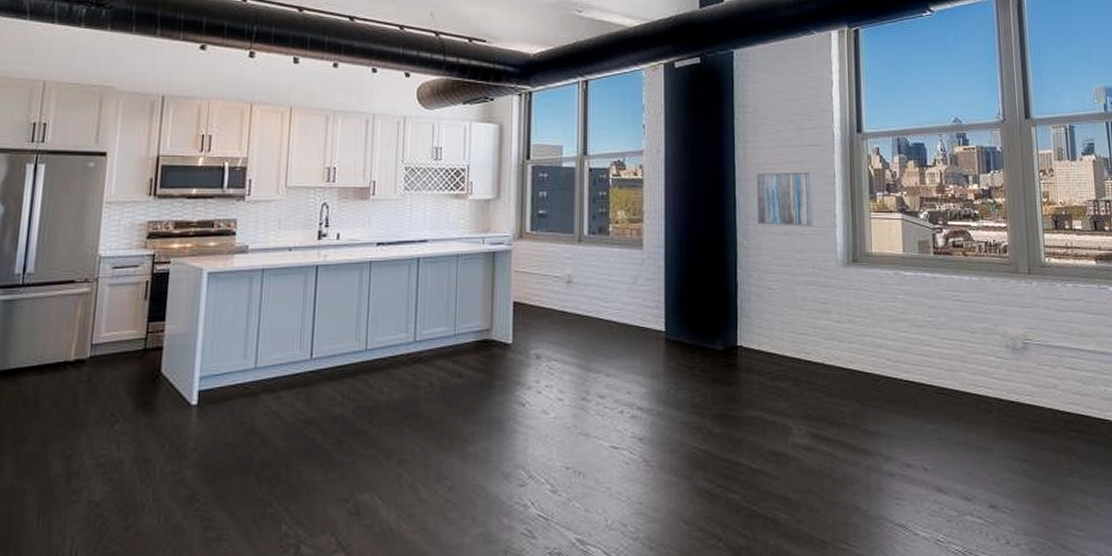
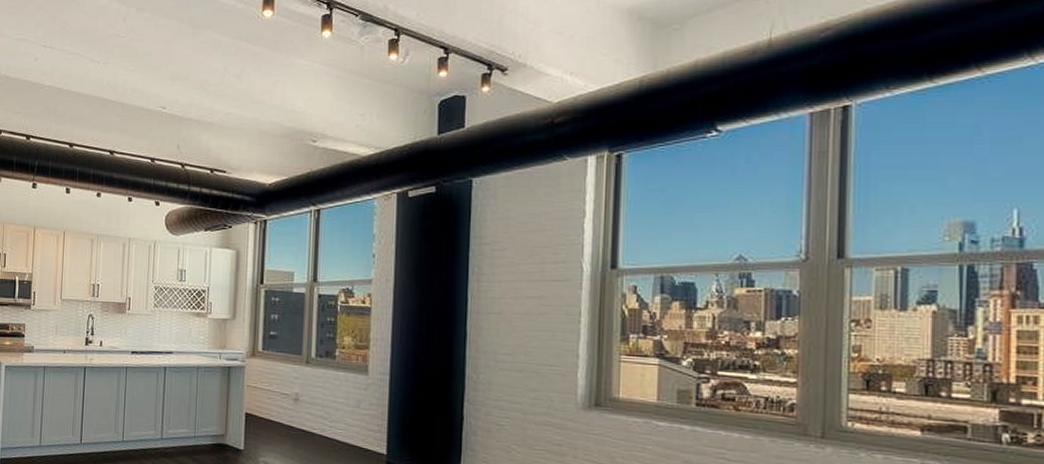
wall art: present [756,171,814,226] -> none [488,307,554,365]

